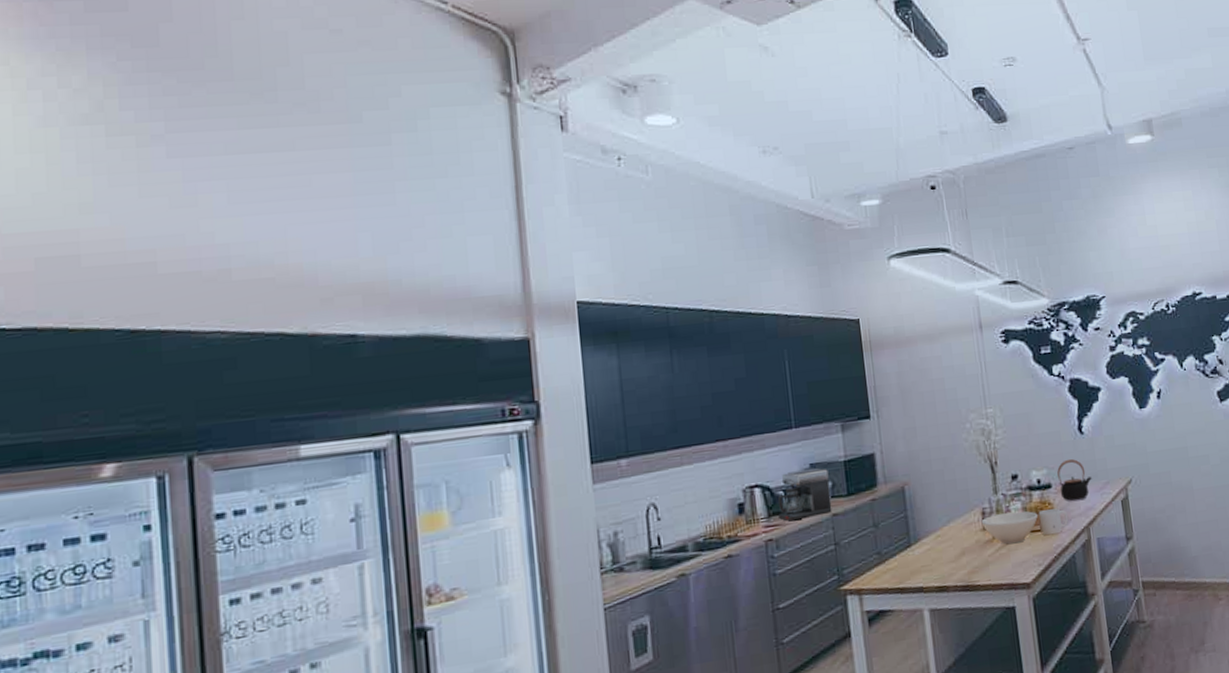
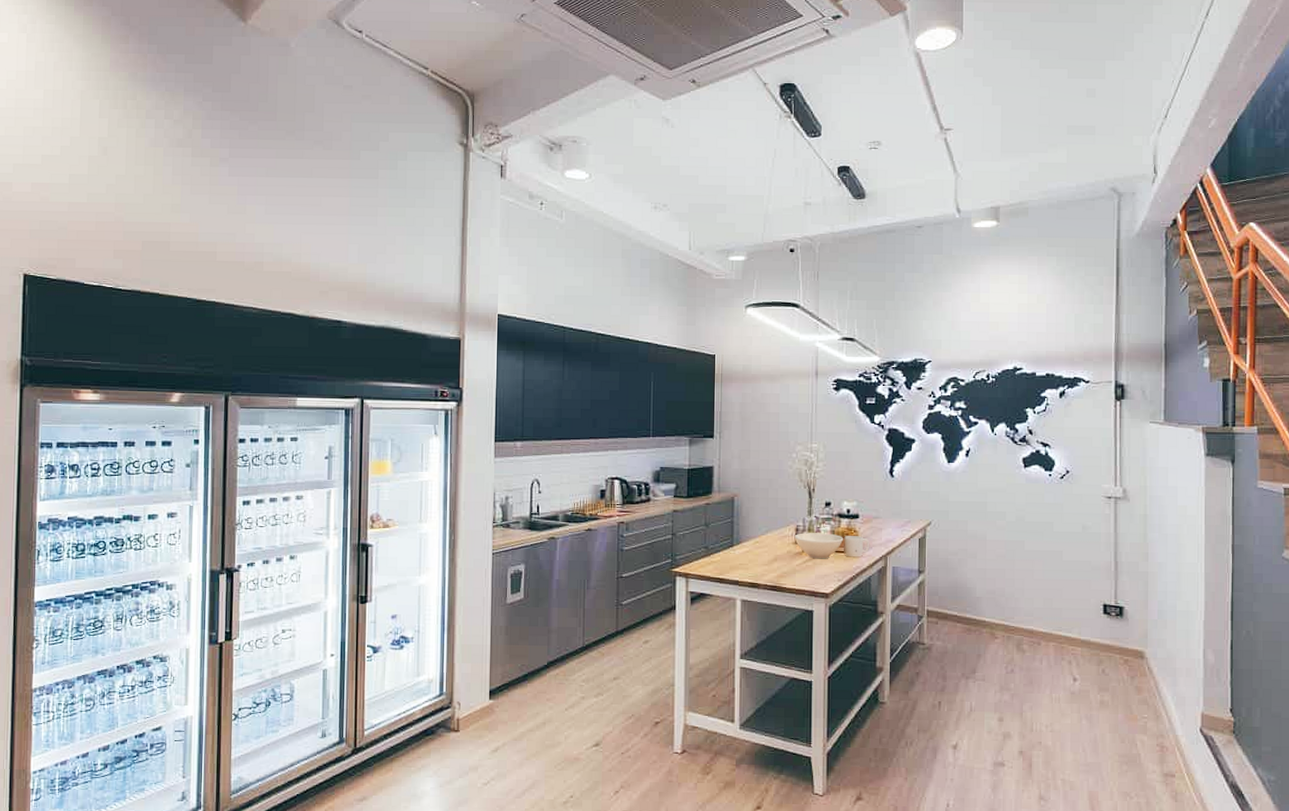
coffee maker: present [777,467,833,522] -> none [630,470,674,511]
teapot: present [1057,458,1092,502] -> none [866,496,895,533]

